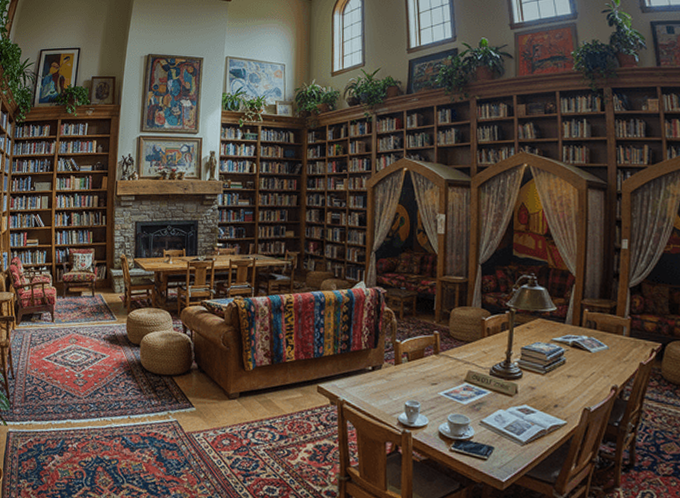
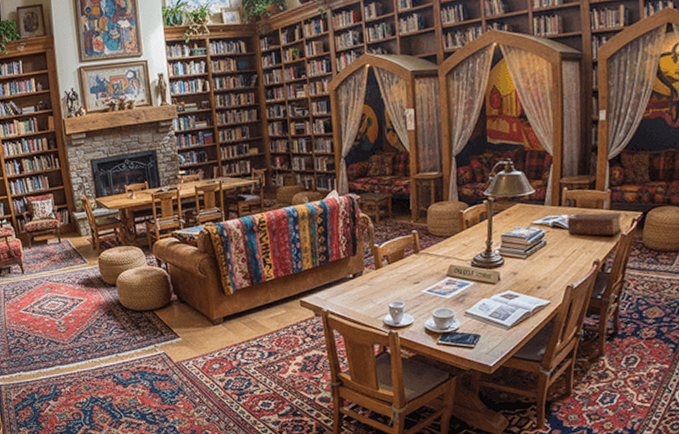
bible: none [586,337,641,364] -> present [566,212,622,236]

